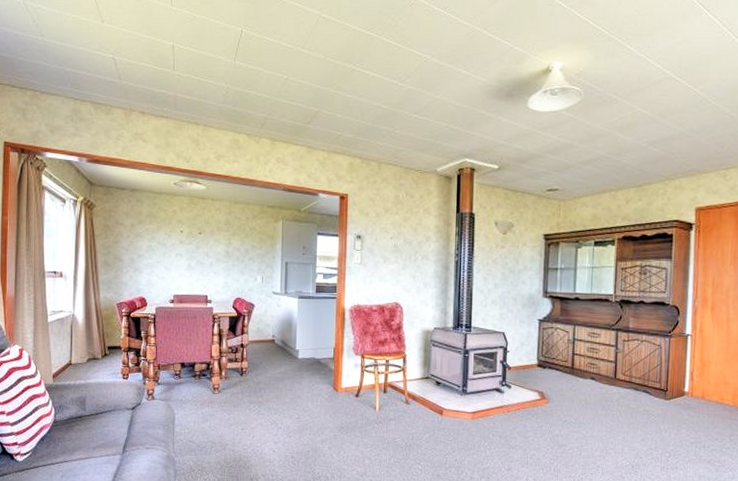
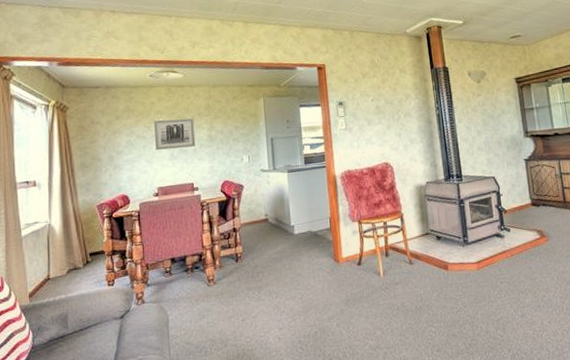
wall art: none [174,230,213,260] -> present [154,118,196,150]

